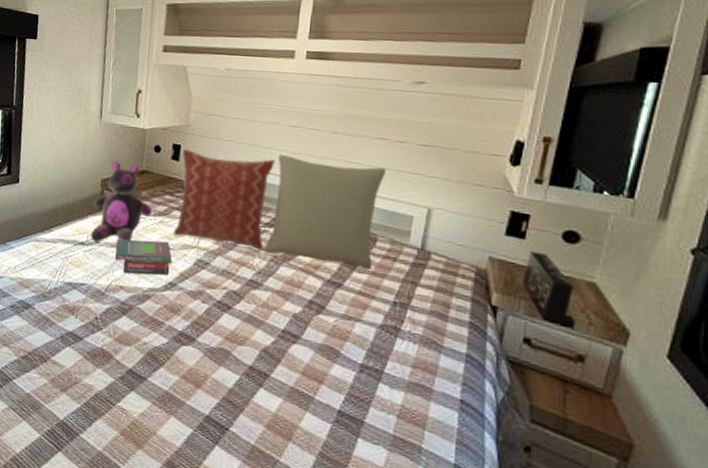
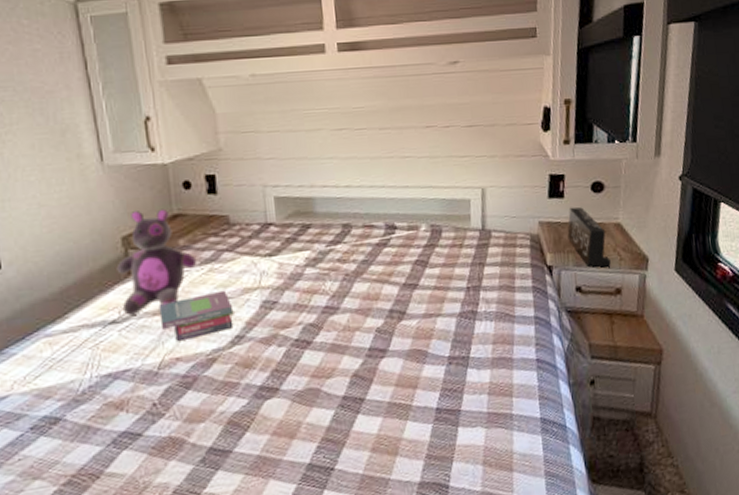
pillow: present [172,149,275,250] -> none [218,170,332,281]
pillow: present [265,155,386,270] -> none [329,157,442,273]

